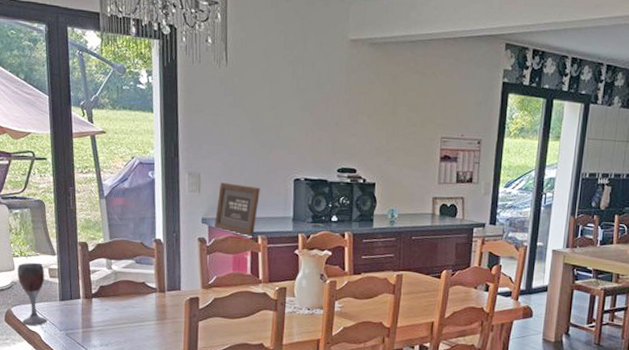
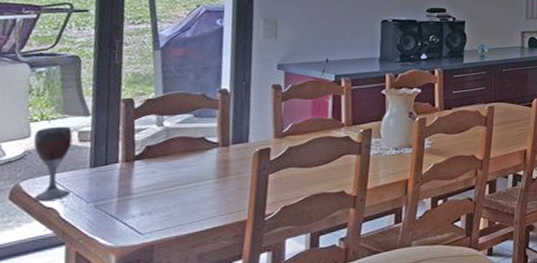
picture frame: present [215,182,260,236] -> none [292,27,345,79]

